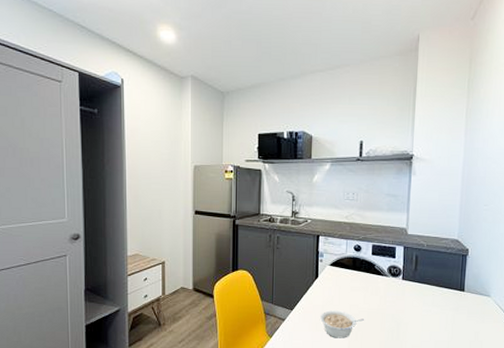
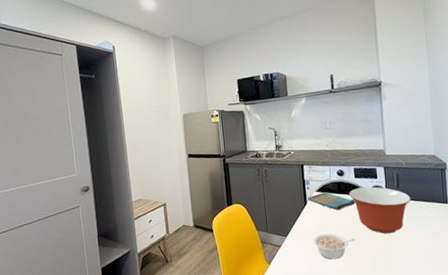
dish towel: none [320,266,369,288] -> present [308,191,355,211]
mixing bowl: none [364,266,428,317] -> present [349,187,411,234]

